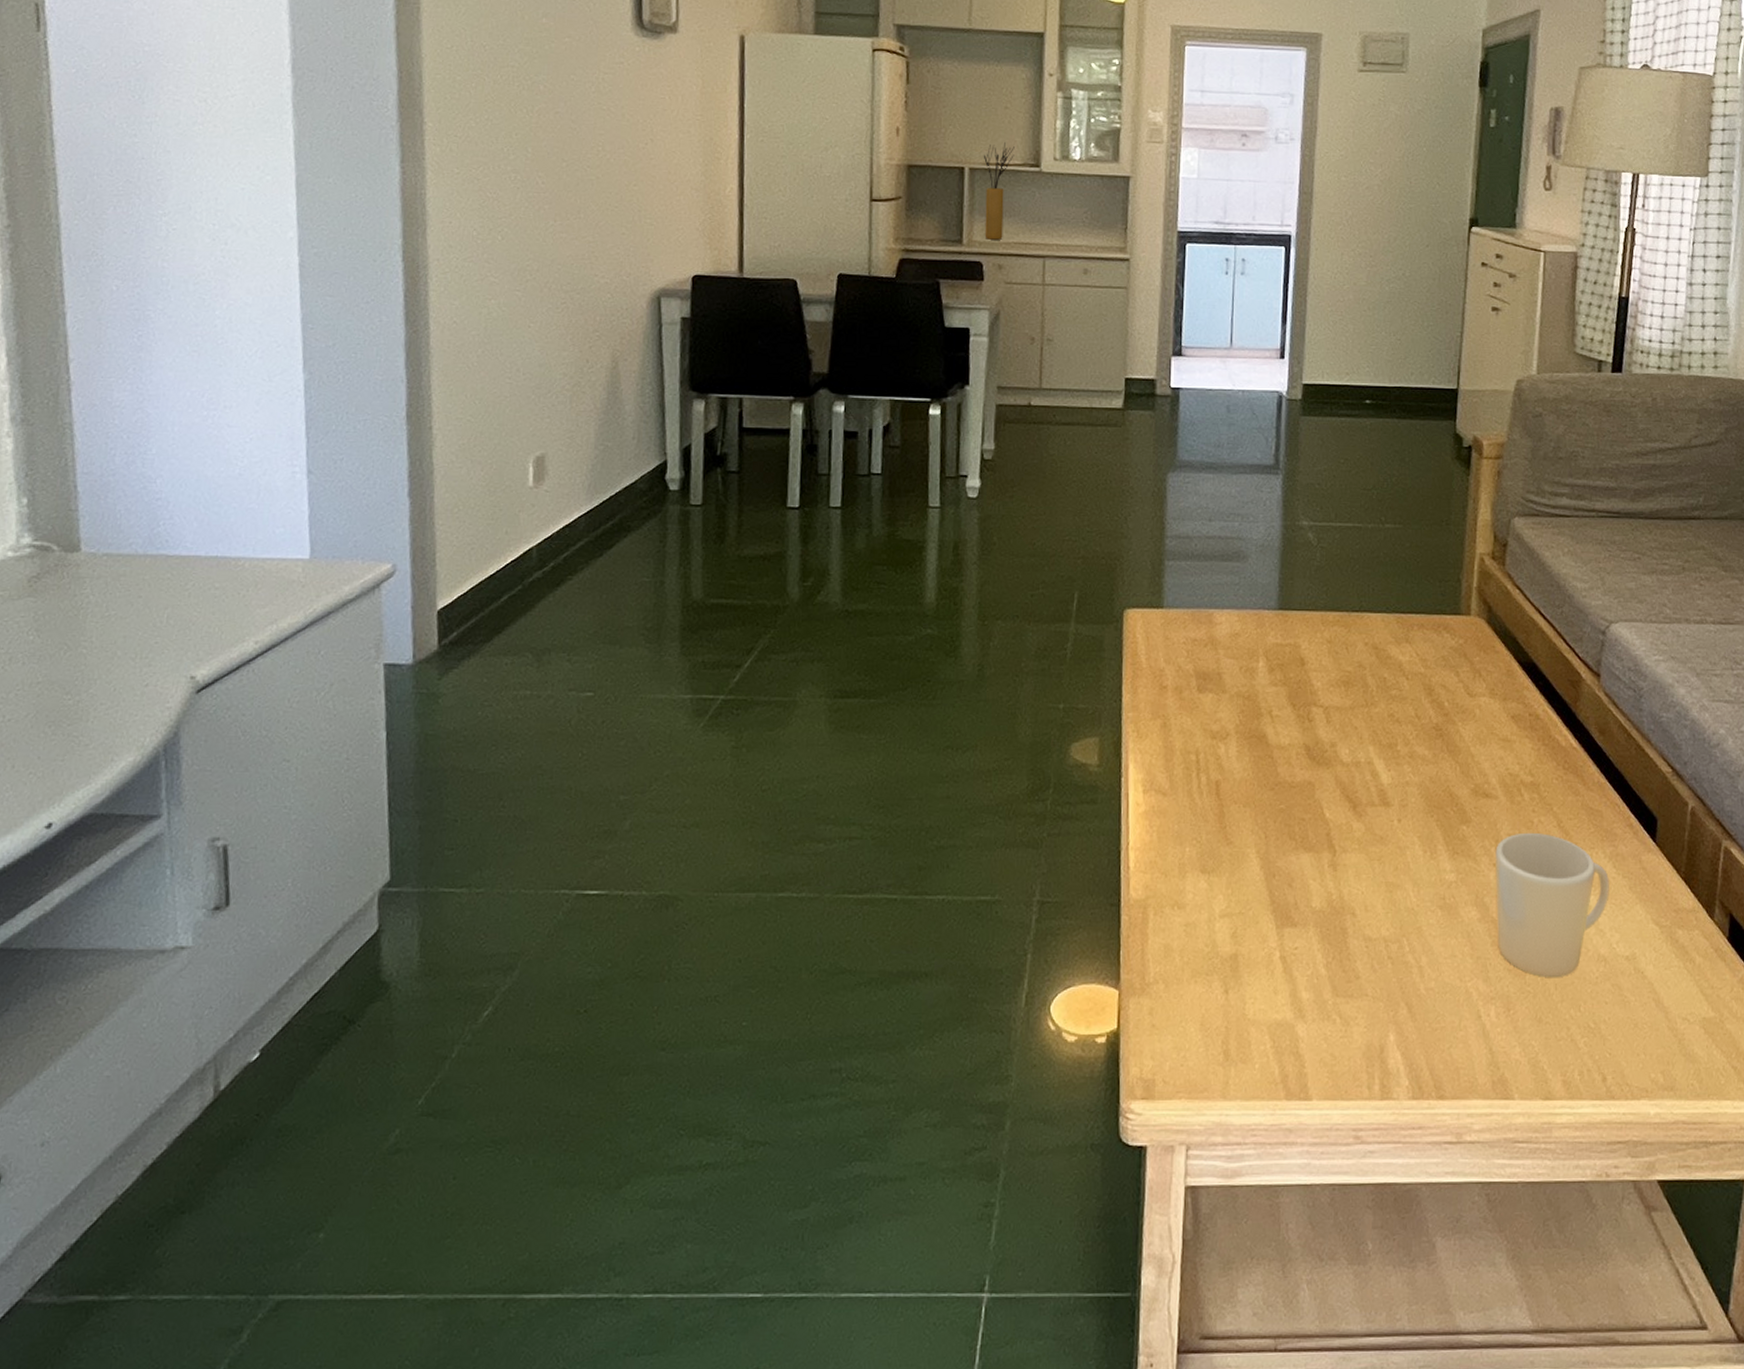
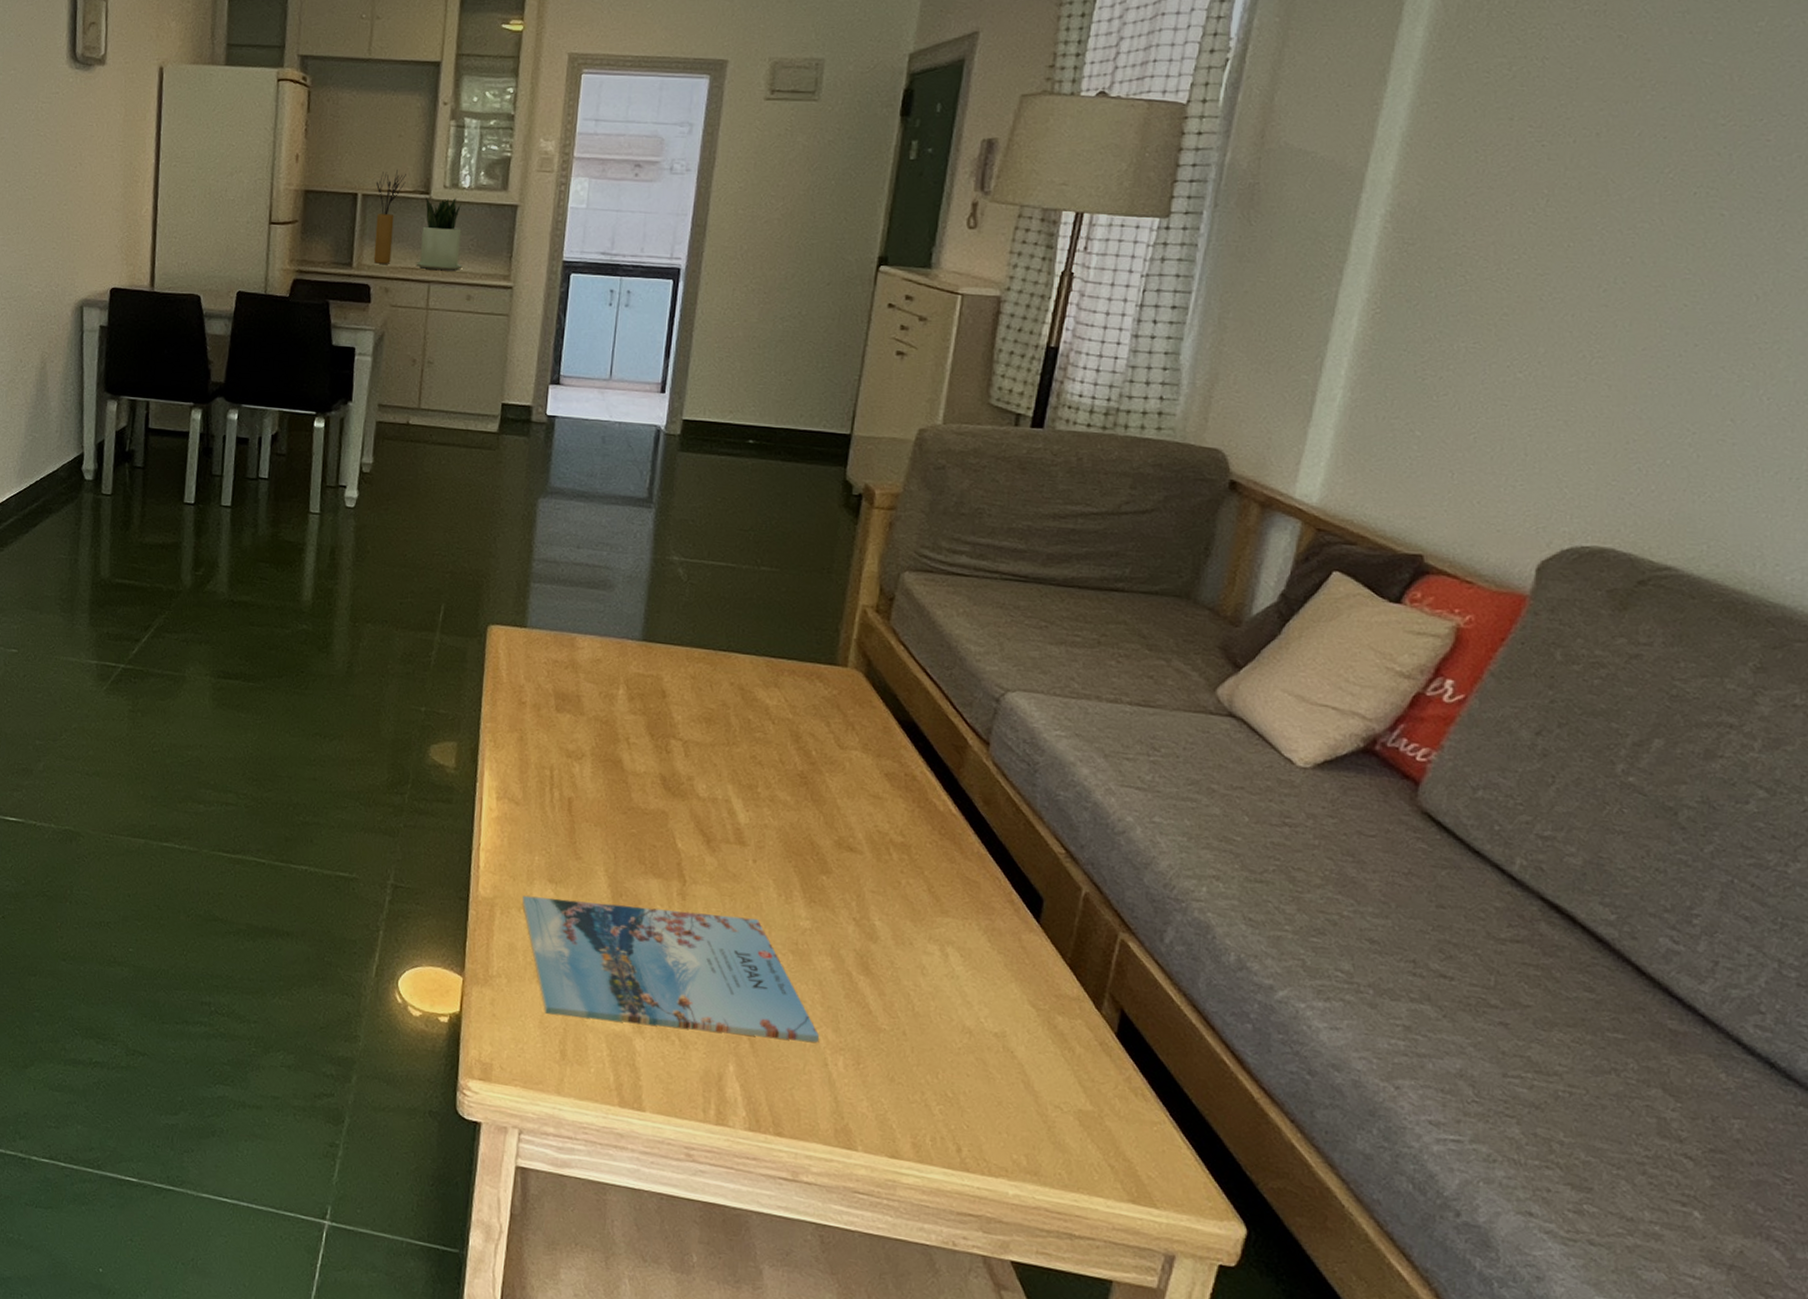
planter: none [1029,169,1078,244] -> present [416,196,463,270]
magazine: none [1176,880,1472,1014] -> present [522,895,820,1043]
mug: present [1495,832,1609,977] -> none [851,891,982,1041]

